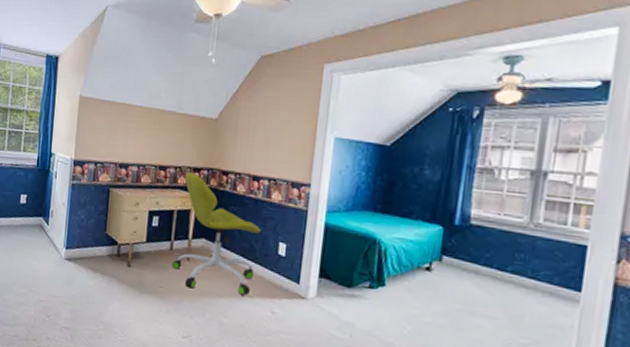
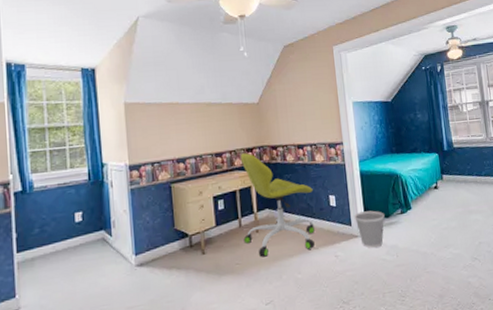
wastebasket: none [305,271,346,320] -> present [354,210,385,249]

